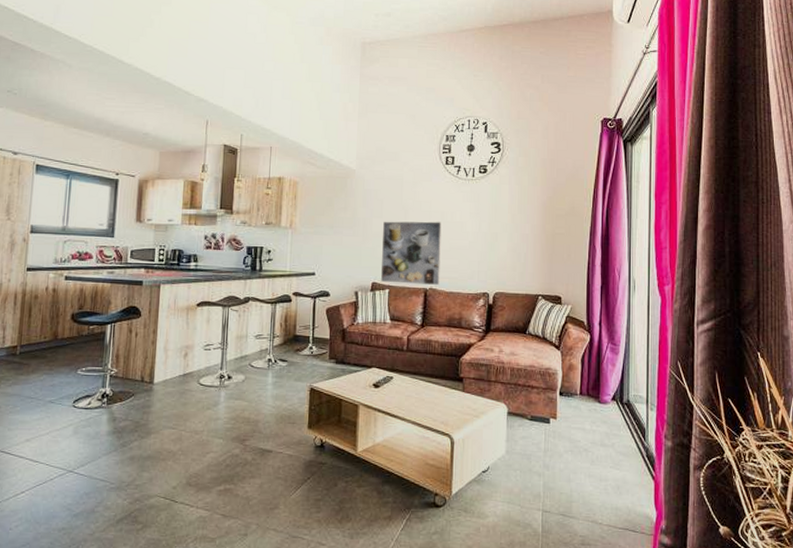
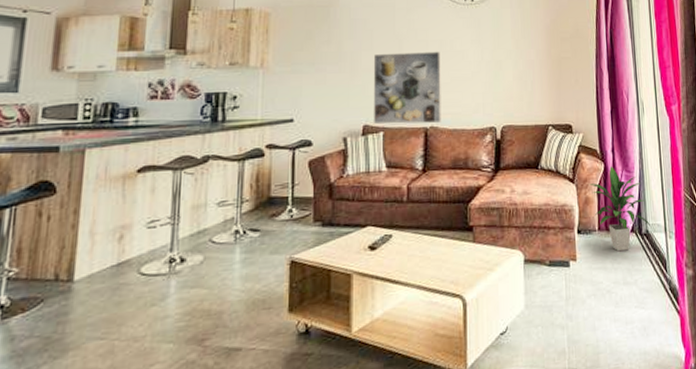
indoor plant: none [574,338,633,416] -> present [589,166,652,252]

